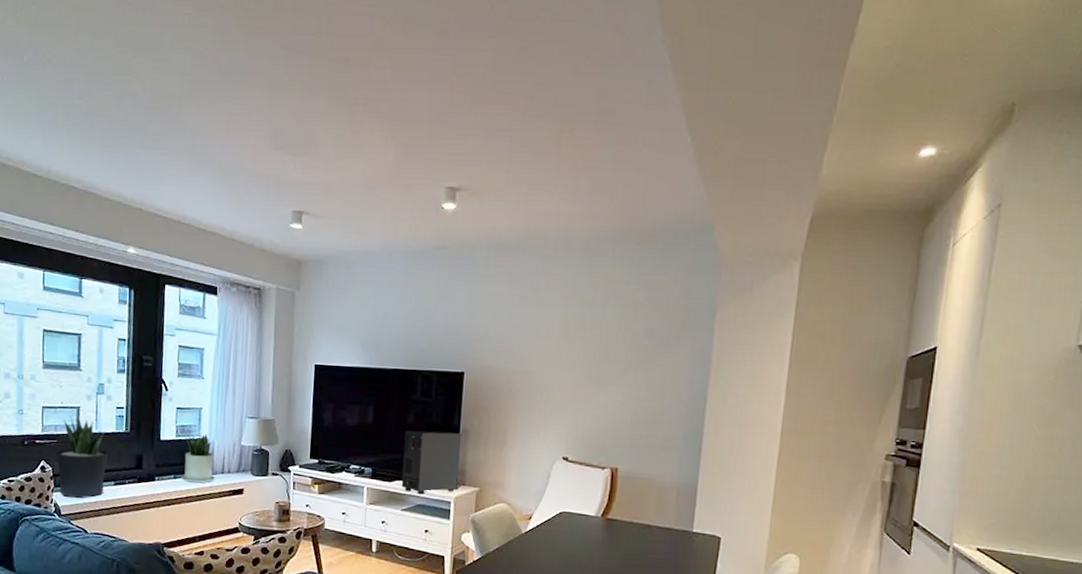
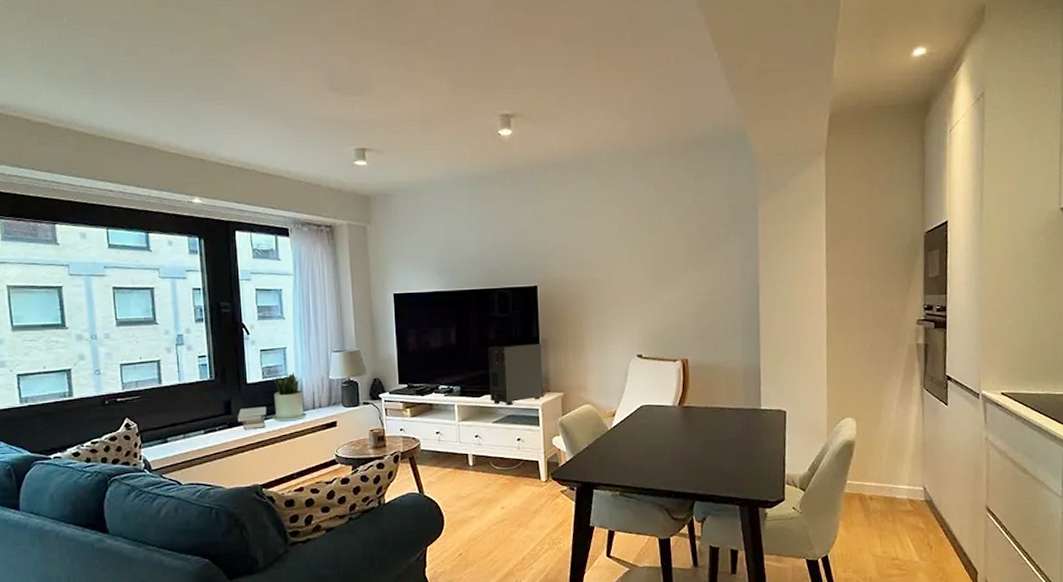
planter: present [57,416,108,498] -> none [141,370,195,451]
books: none [147,464,177,487] -> present [237,406,267,430]

